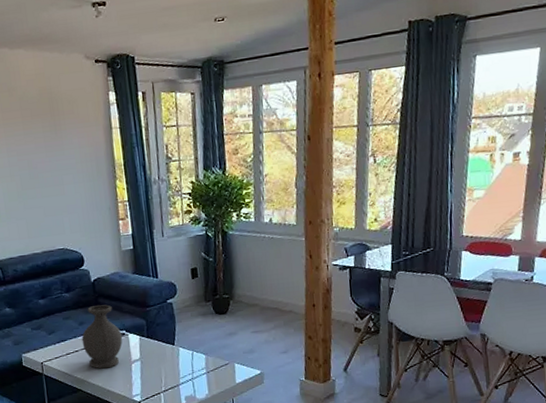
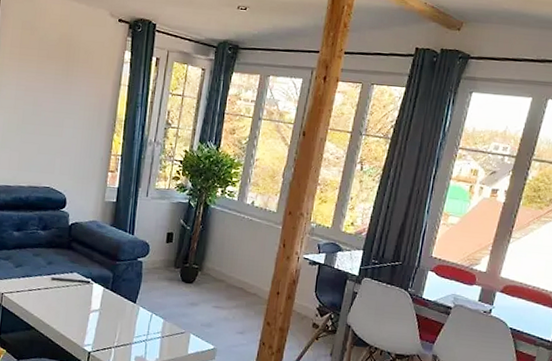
vase: present [81,305,123,369] -> none [46,248,87,313]

